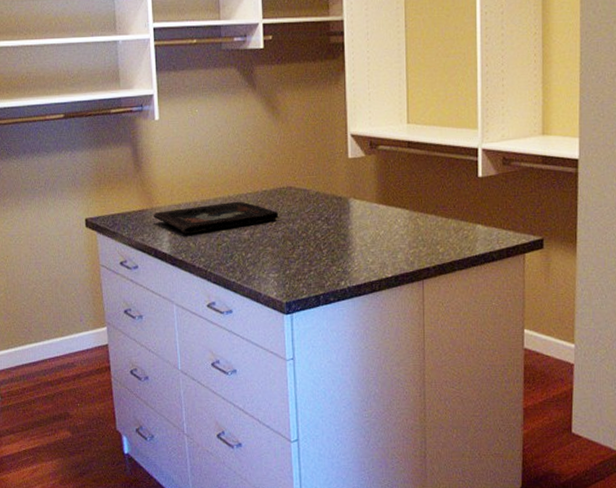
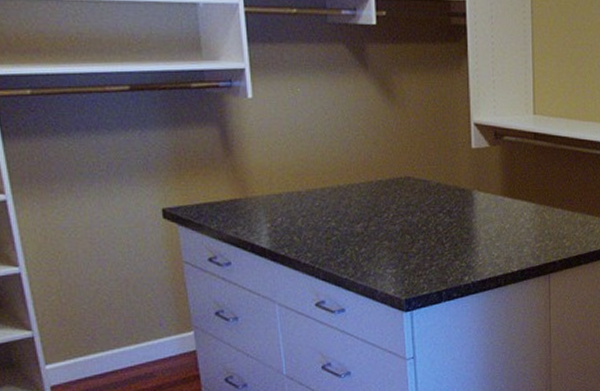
decorative tray: present [152,201,279,234] -> none [247,191,396,227]

